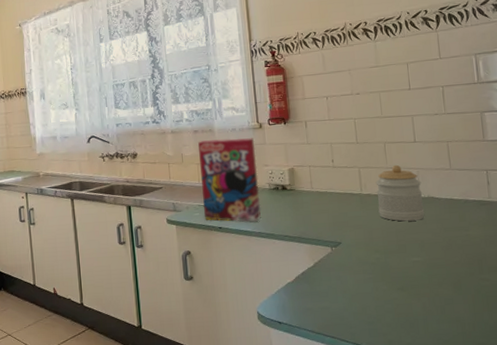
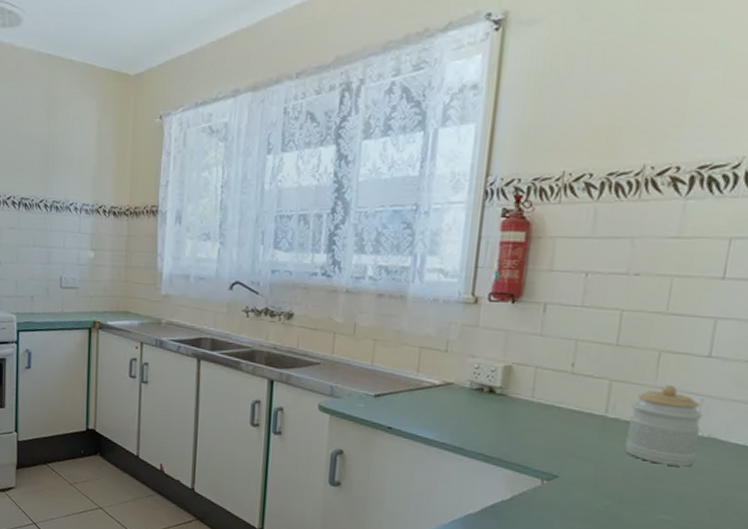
cereal box: present [198,138,261,222] -> none [371,309,463,429]

